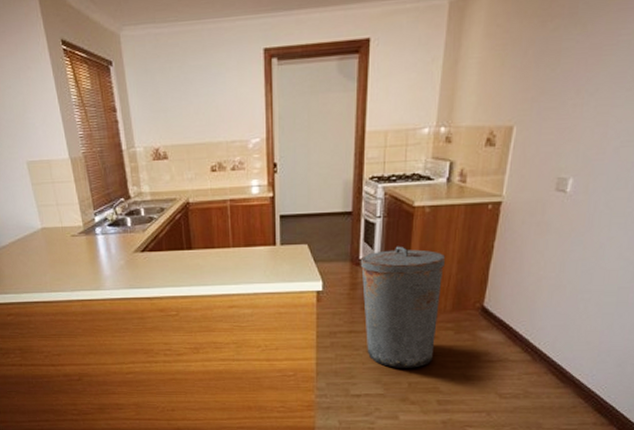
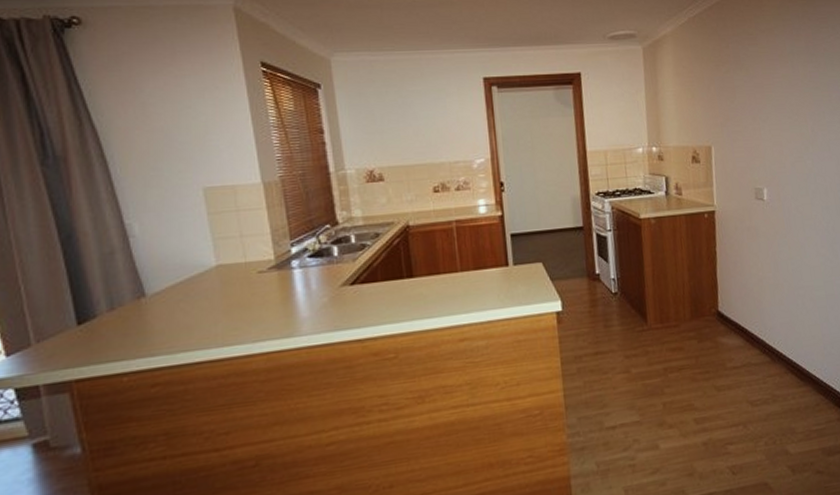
trash can: present [360,246,445,368] -> none [596,257,682,389]

